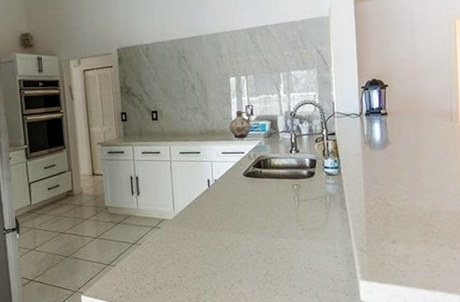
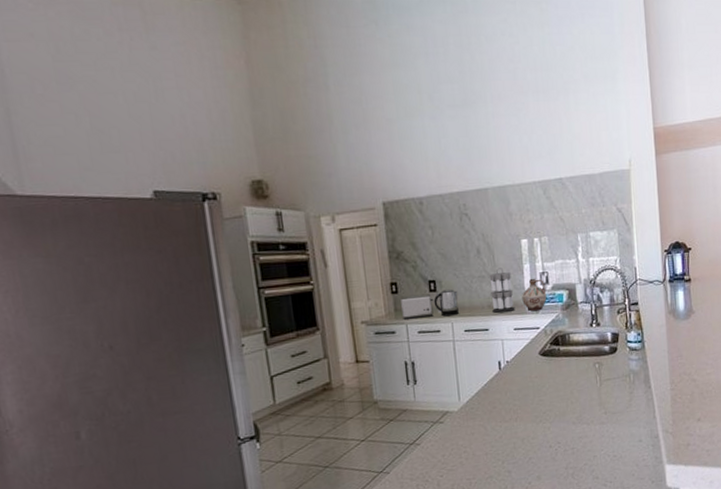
toaster: none [129,122,155,143] -> present [401,294,434,321]
kettle: none [155,118,175,141] -> present [433,289,459,317]
spice rack: none [202,101,223,140] -> present [489,268,515,314]

